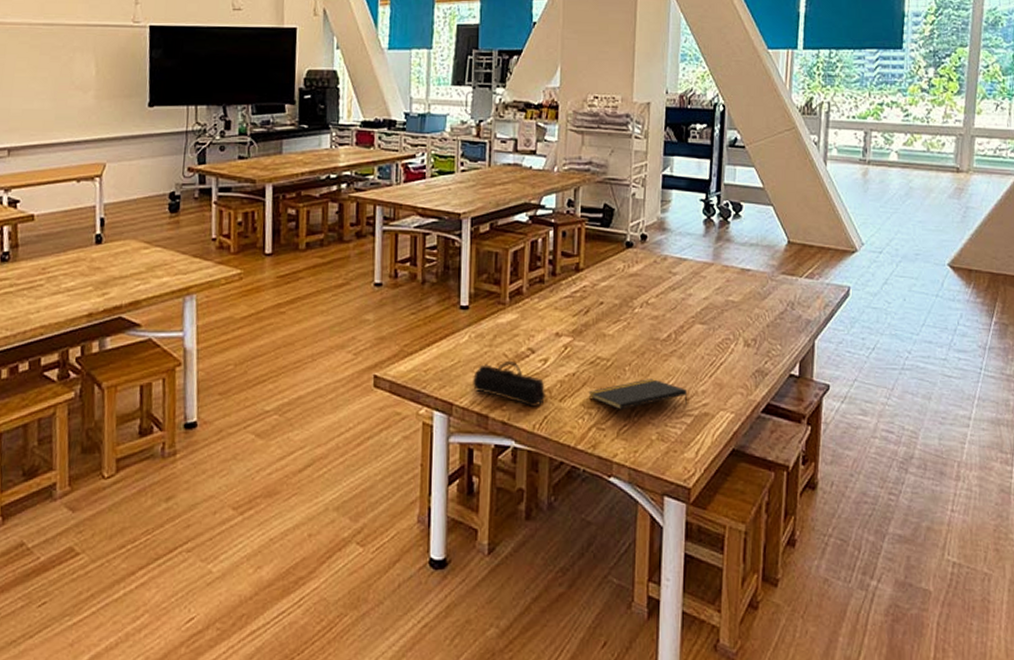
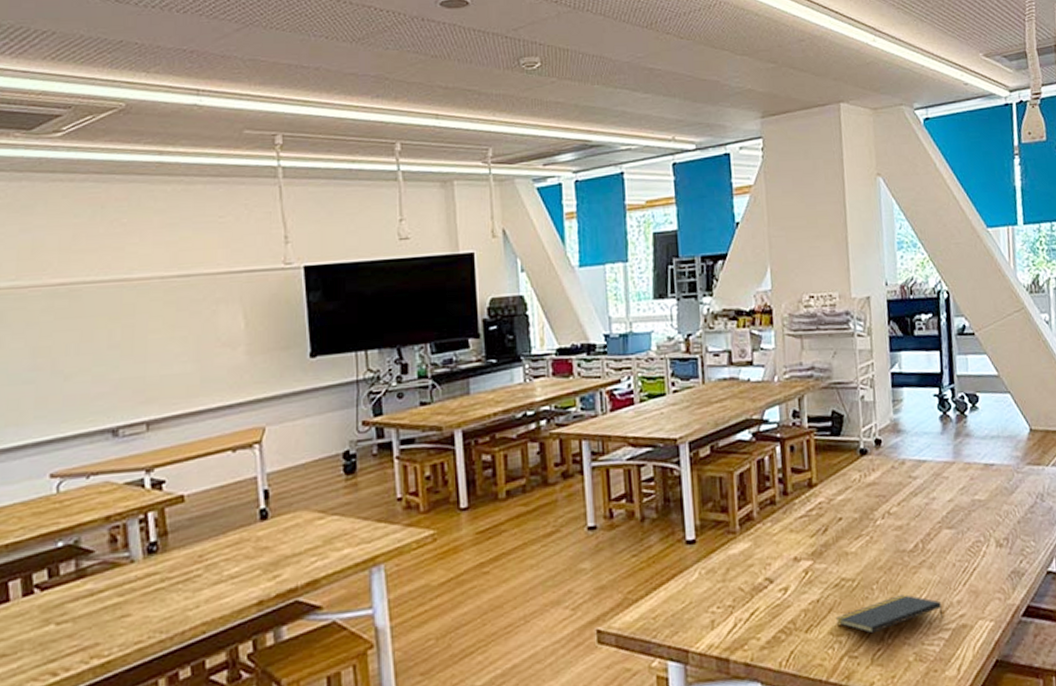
pencil case: present [473,360,546,407] -> none [708,594,791,643]

